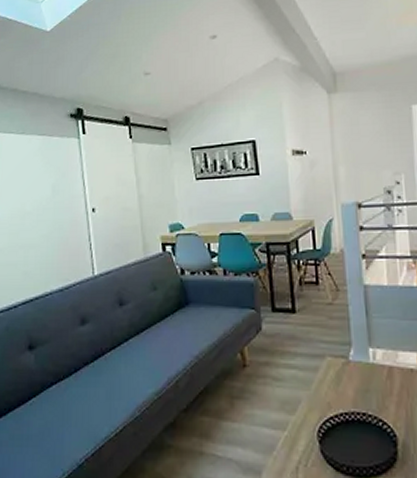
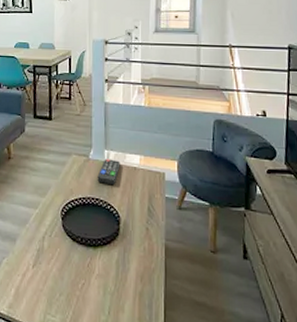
remote control: none [362,359,392,393] -> present [97,159,120,184]

